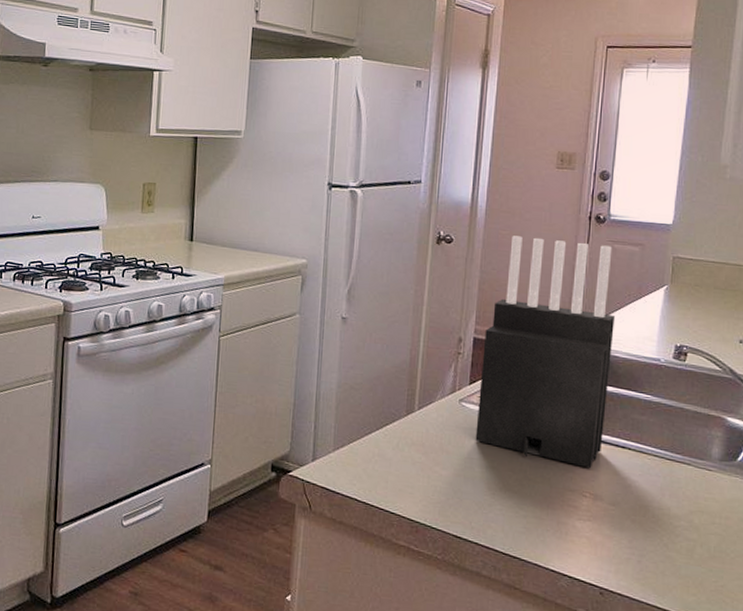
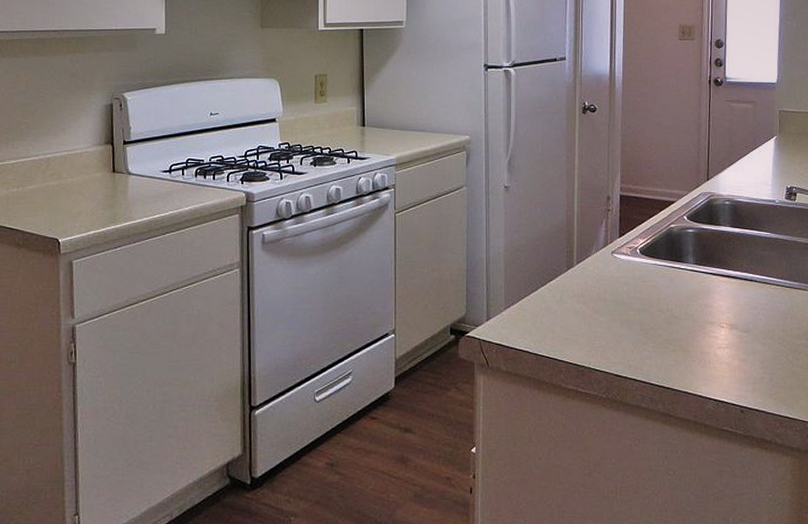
knife block: present [475,235,615,468] -> none [627,101,736,301]

